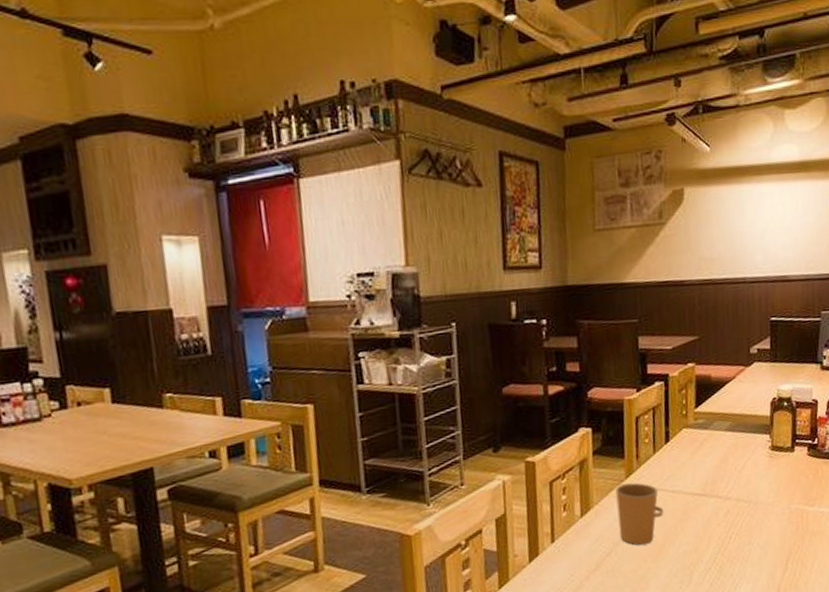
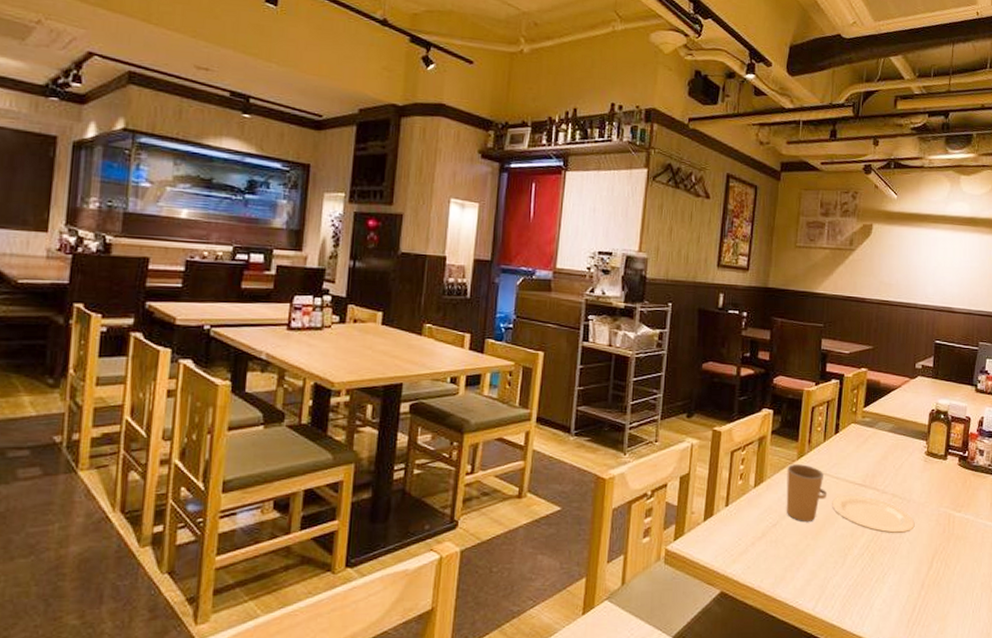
plate: none [670,506,765,542] -> present [832,495,915,533]

